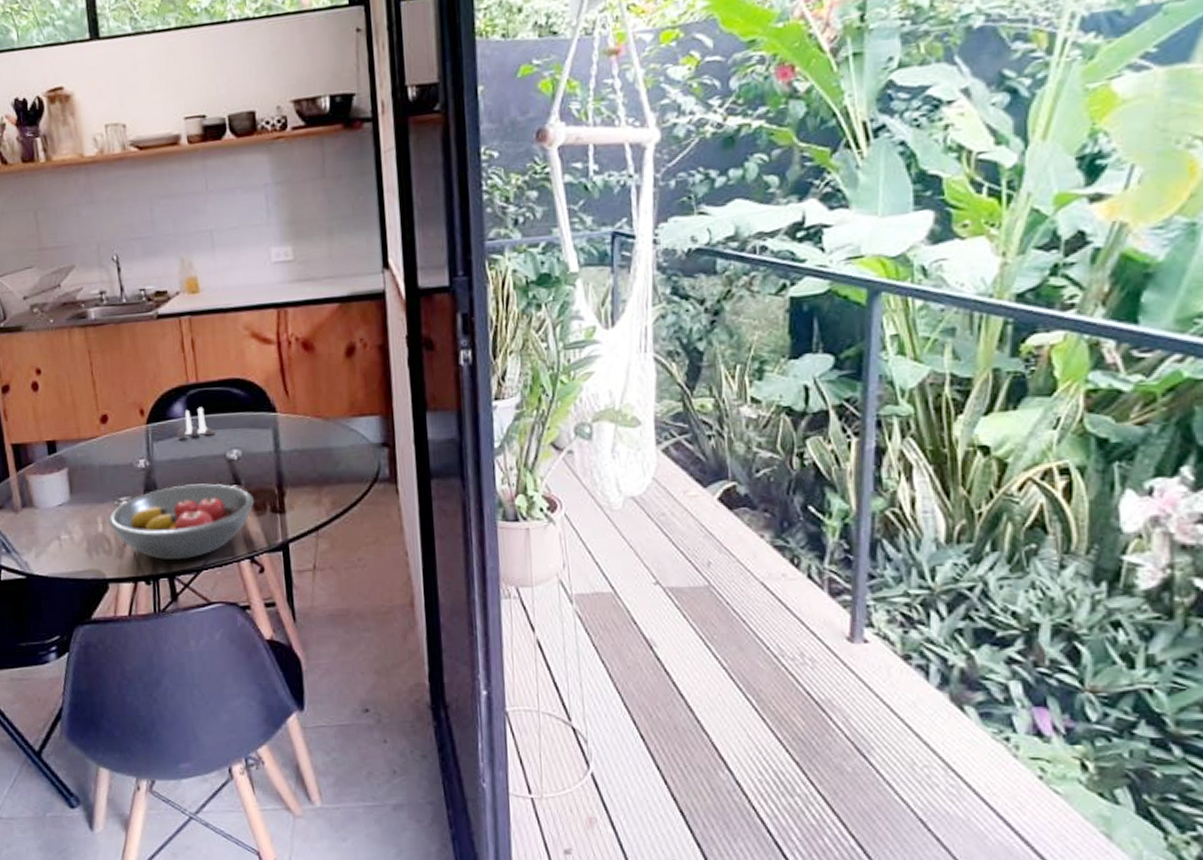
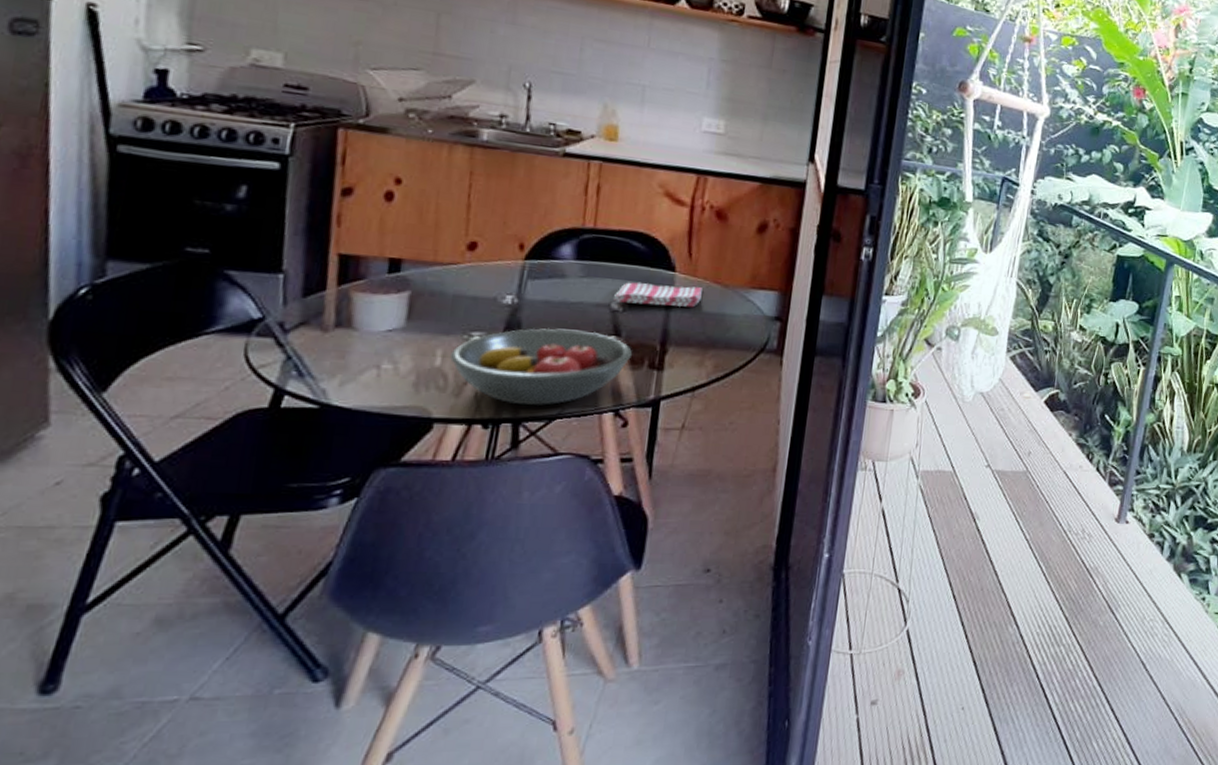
salt and pepper shaker set: present [177,407,216,438] -> none [558,252,604,283]
dish towel: none [227,424,306,451] -> present [614,282,702,308]

